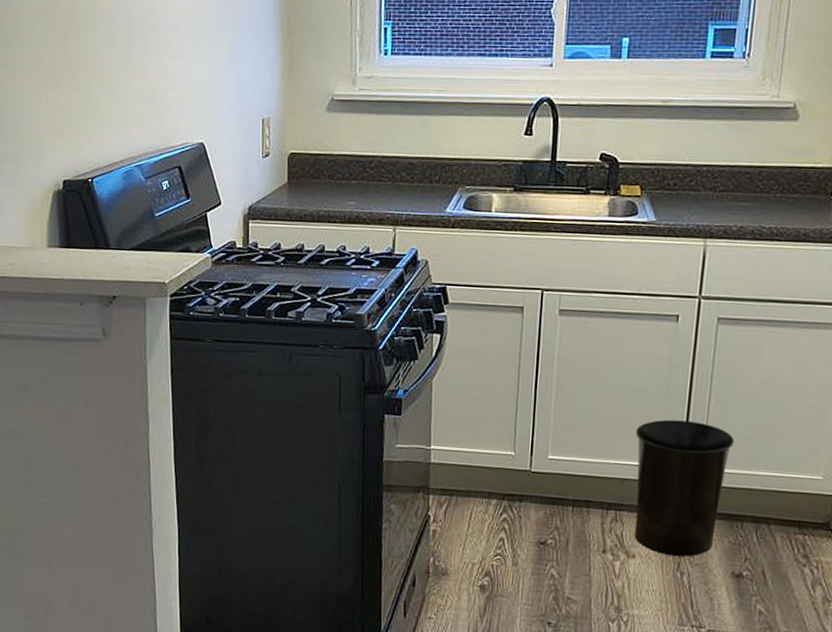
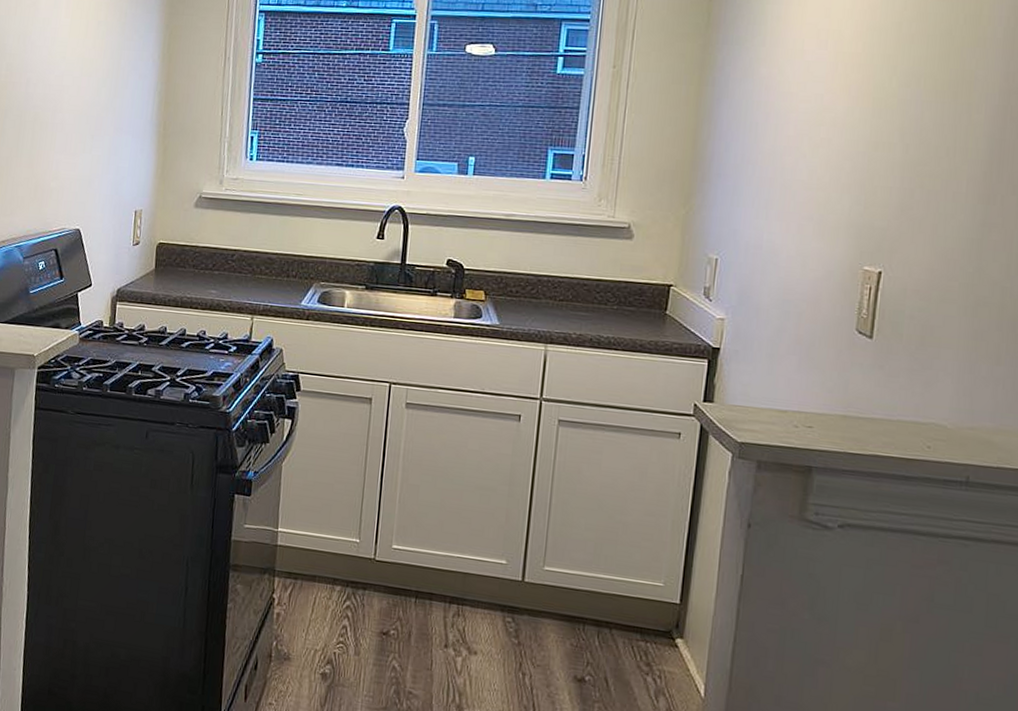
waste bin: present [634,419,735,557] -> none [476,516,576,657]

